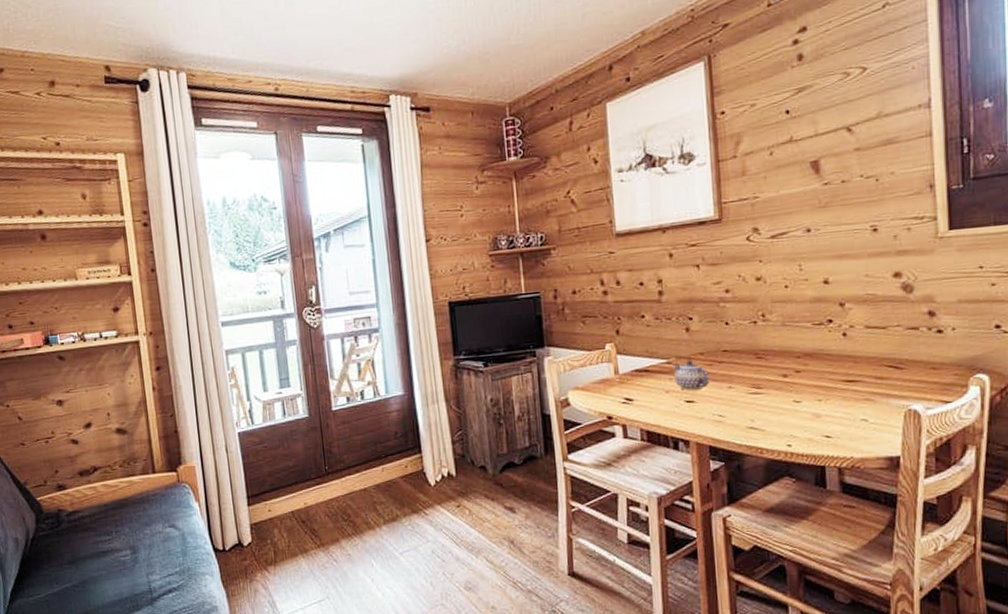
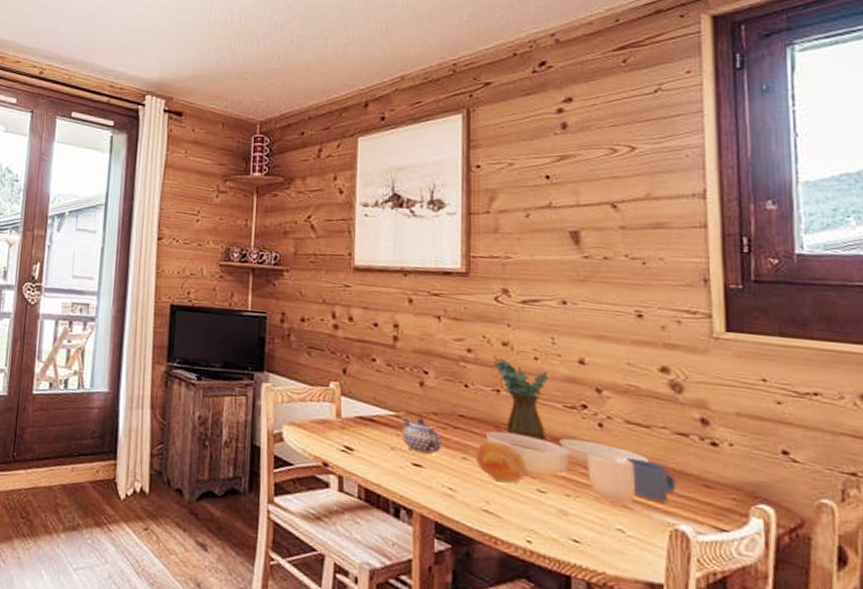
fruit: none [740,367,784,401] -> present [476,441,527,484]
bowl: none [746,356,820,391] -> present [485,430,570,479]
vase: none [748,291,799,359] -> present [492,355,548,442]
bowl: none [809,350,887,375] -> present [558,438,650,470]
cup: none [833,357,876,398] -> present [586,451,636,504]
mug: none [868,357,909,391] -> present [627,458,676,503]

